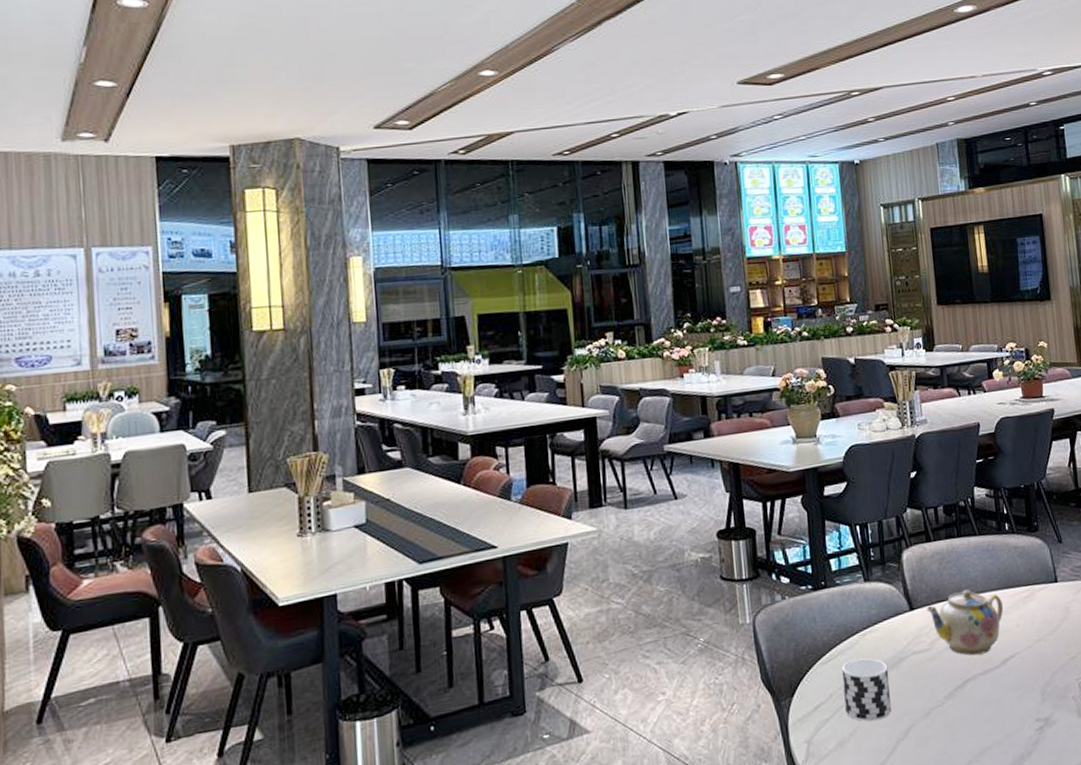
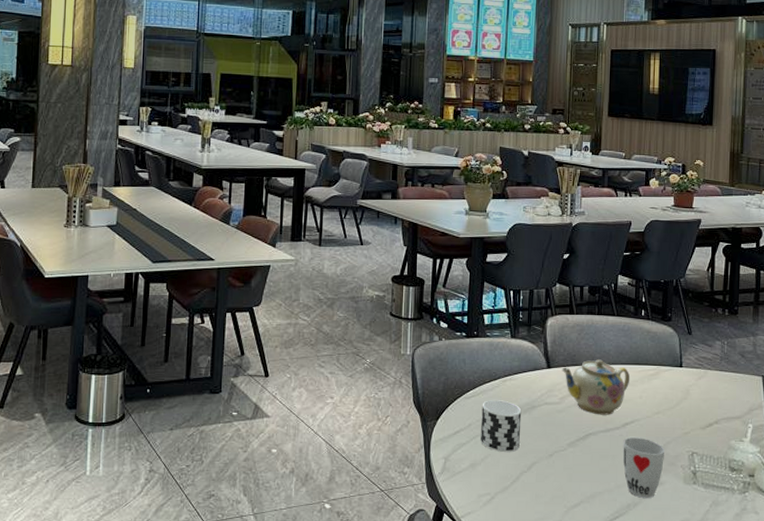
cup: none [1005,672,1054,744] -> present [623,437,665,498]

